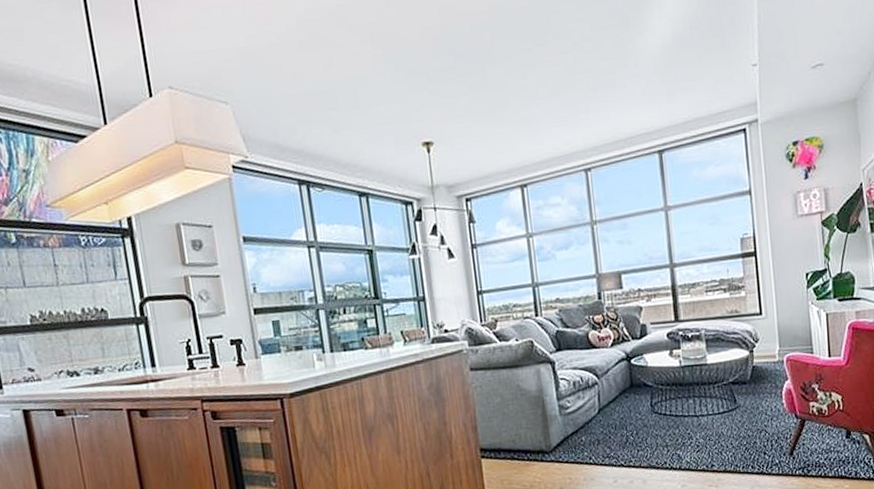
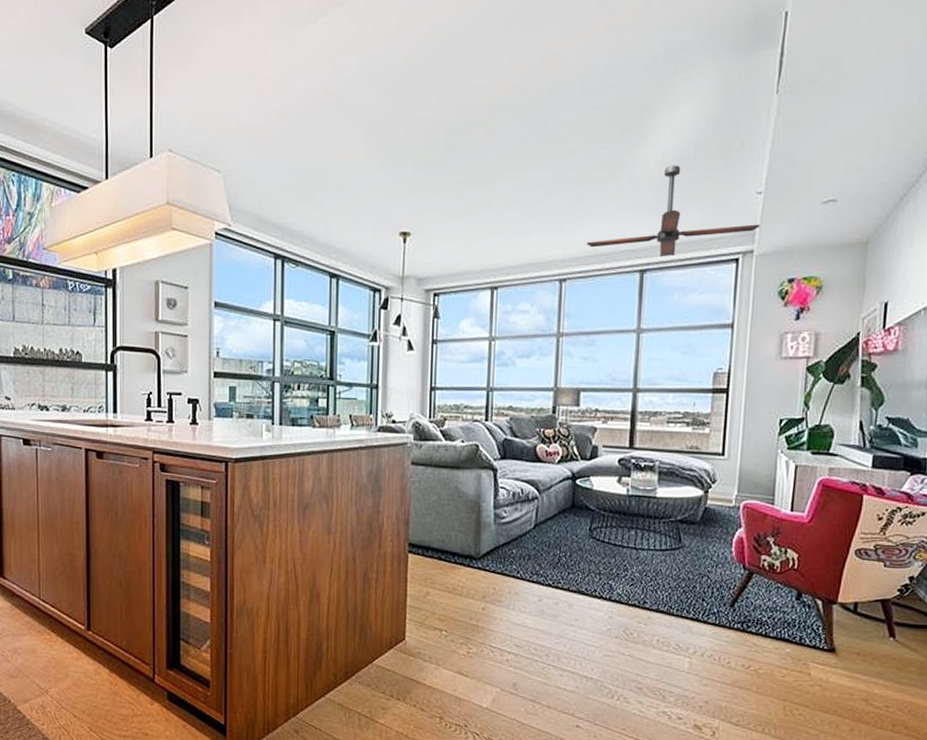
ceiling fan: none [604,47,760,136] -> present [586,165,760,257]

